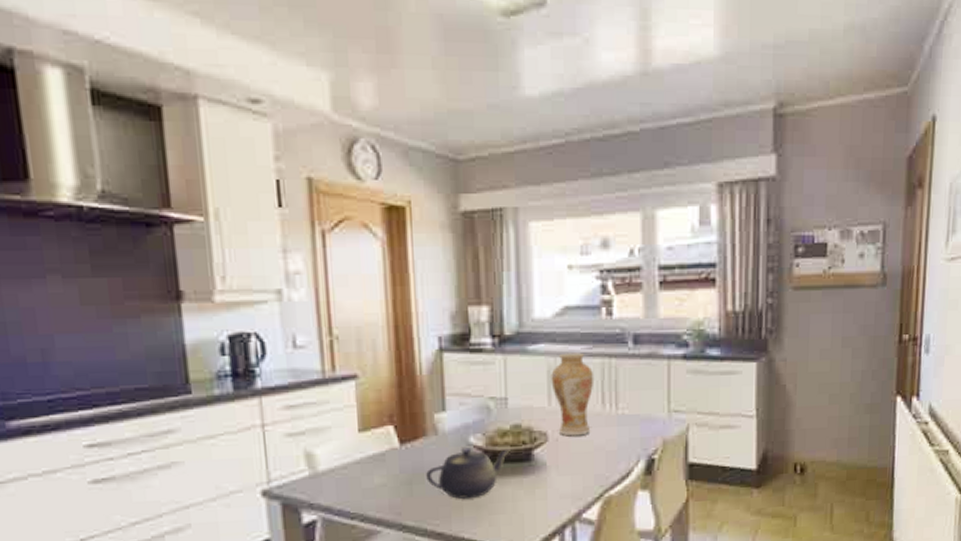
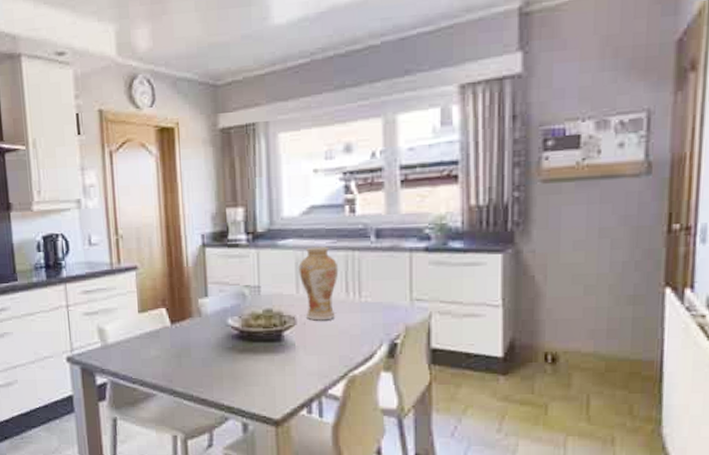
teapot: present [426,447,510,500] -> none [192,328,263,372]

